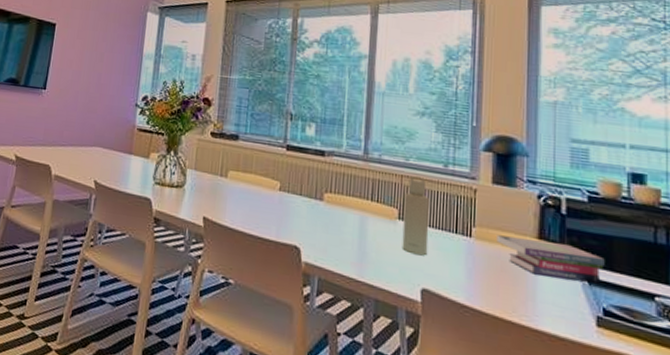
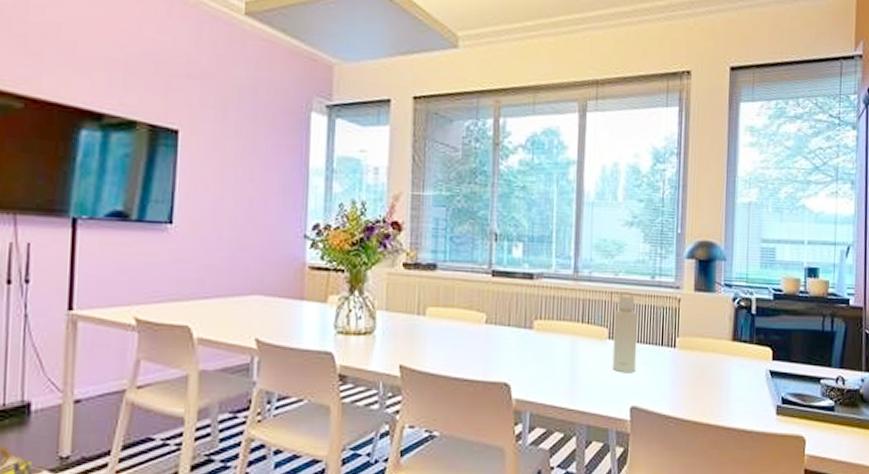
books: present [496,235,605,284] -> none [697,342,785,376]

